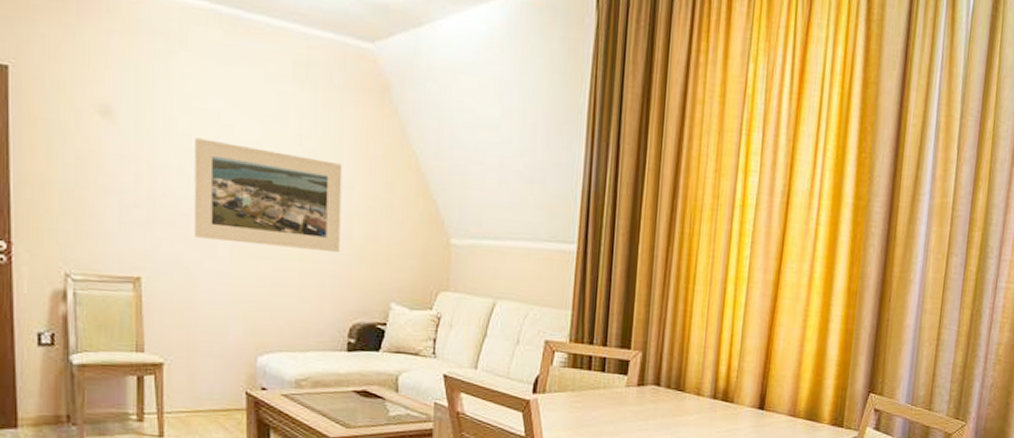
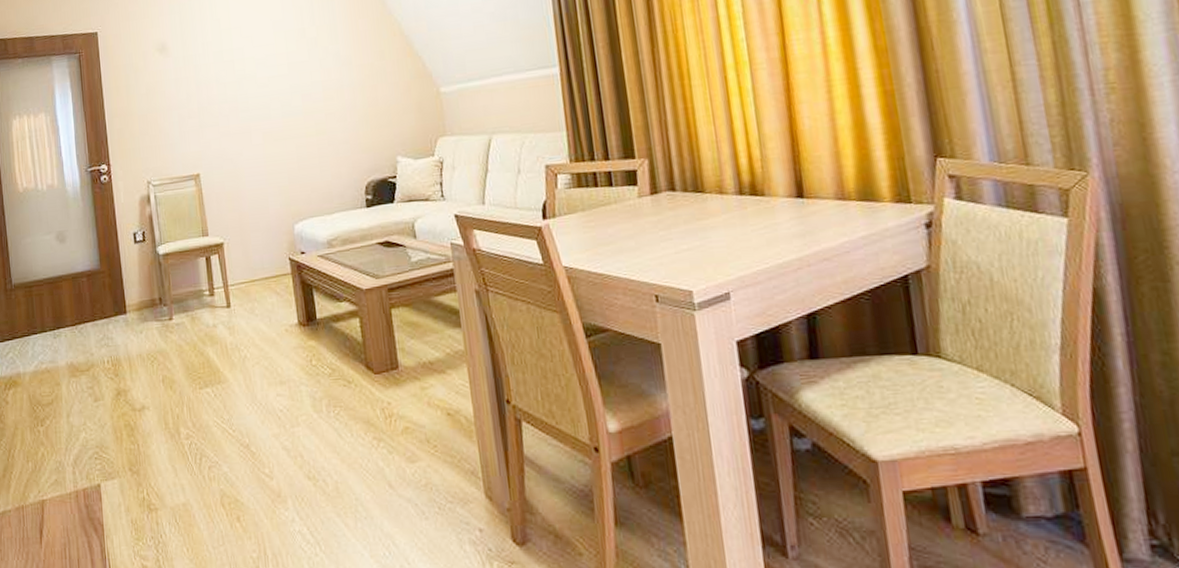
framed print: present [193,138,343,252] -> none [226,45,347,133]

